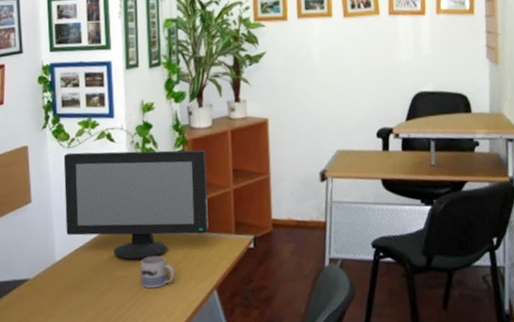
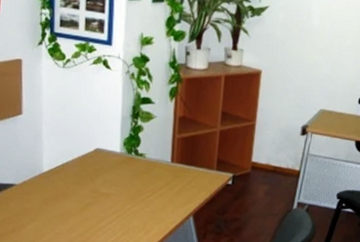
computer monitor: present [63,149,209,260] -> none [55,72,198,181]
mug: present [140,255,176,289] -> none [123,179,157,208]

